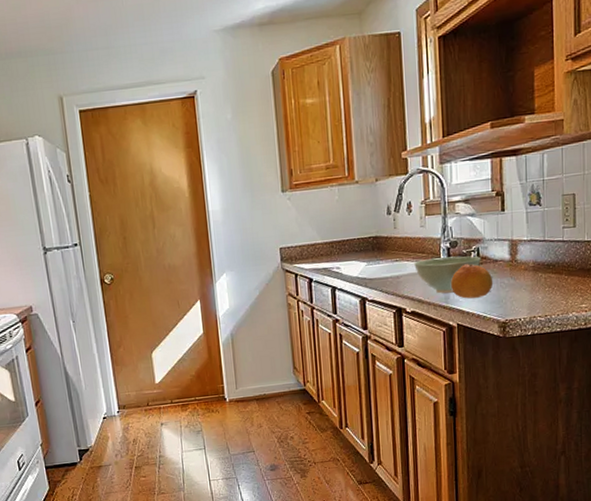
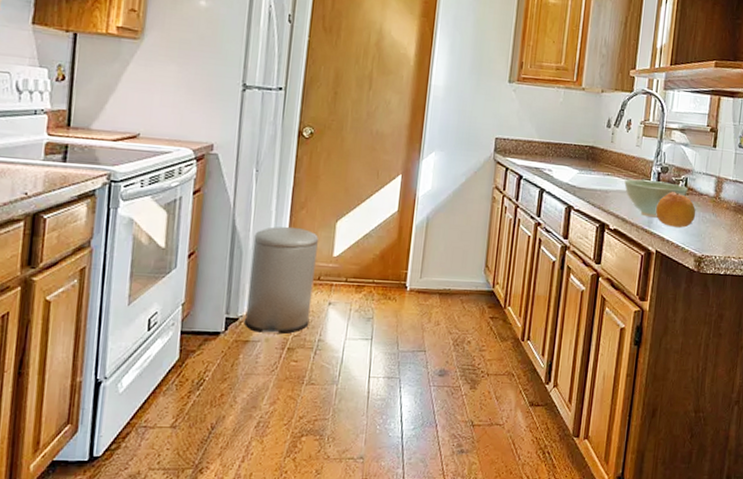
pedal bin: none [85,364,148,458] -> present [244,226,319,335]

